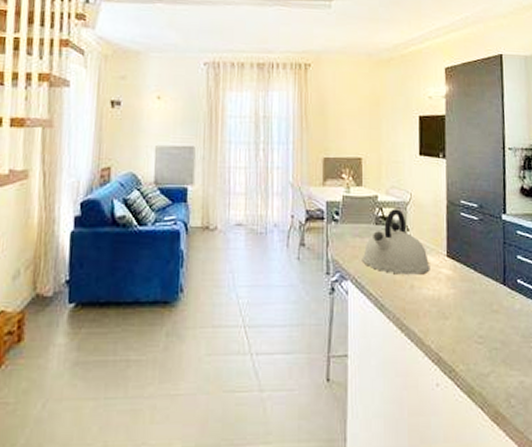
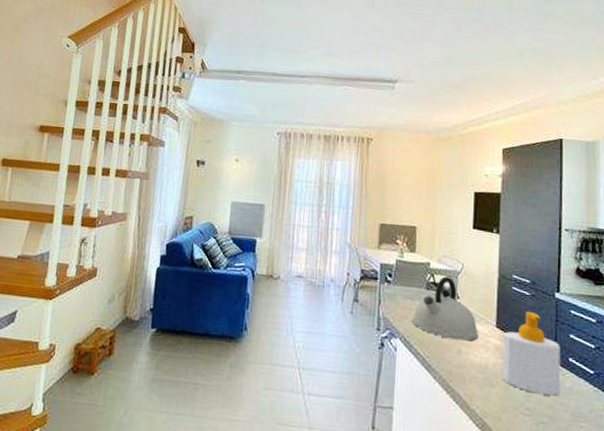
soap bottle: none [455,237,511,320] -> present [502,312,561,396]

